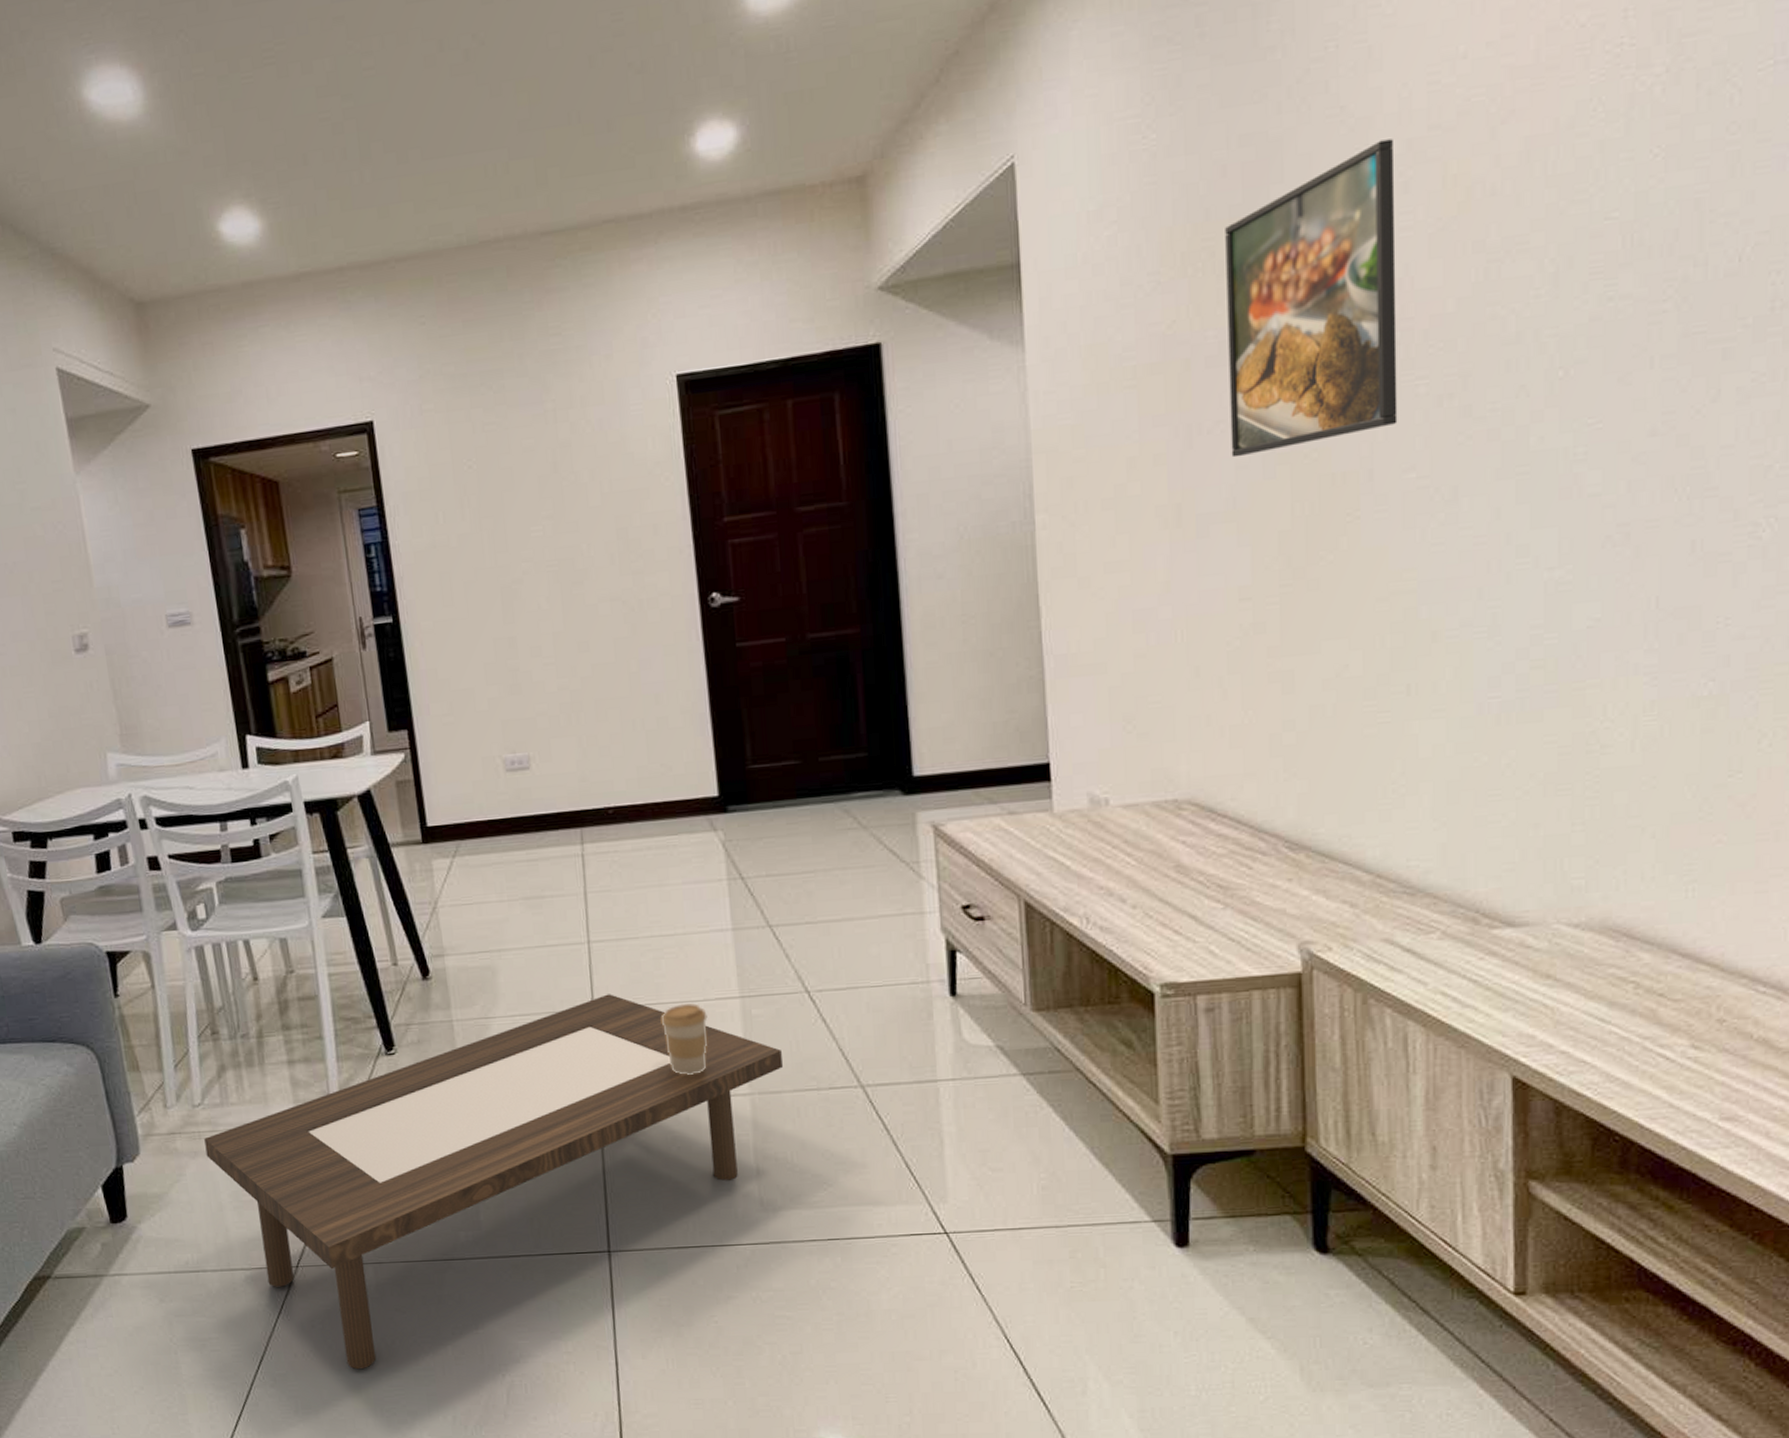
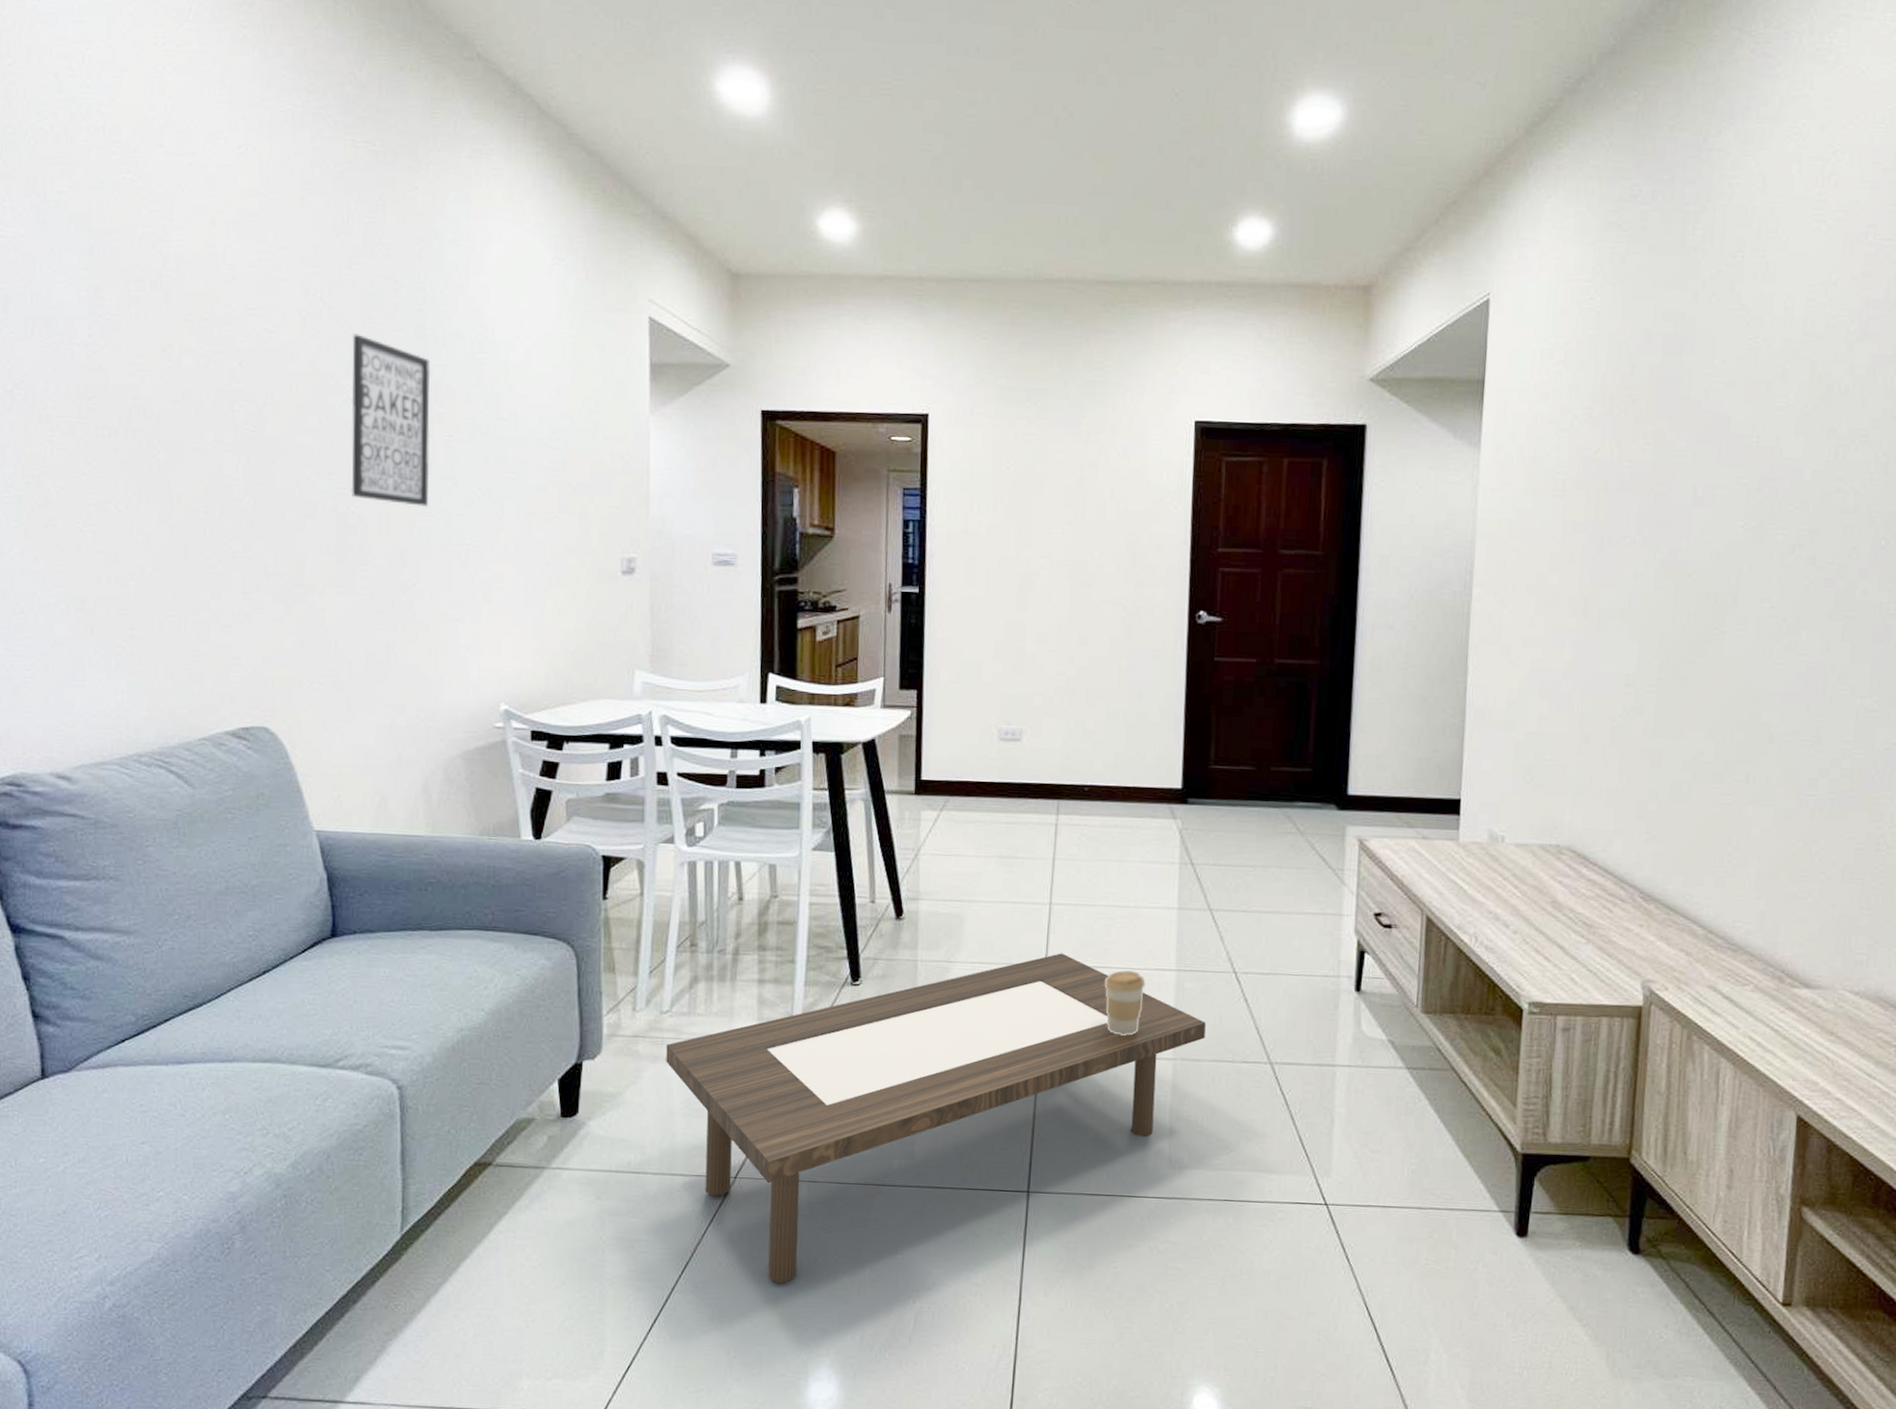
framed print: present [1225,139,1398,458] -> none [1631,336,1778,568]

